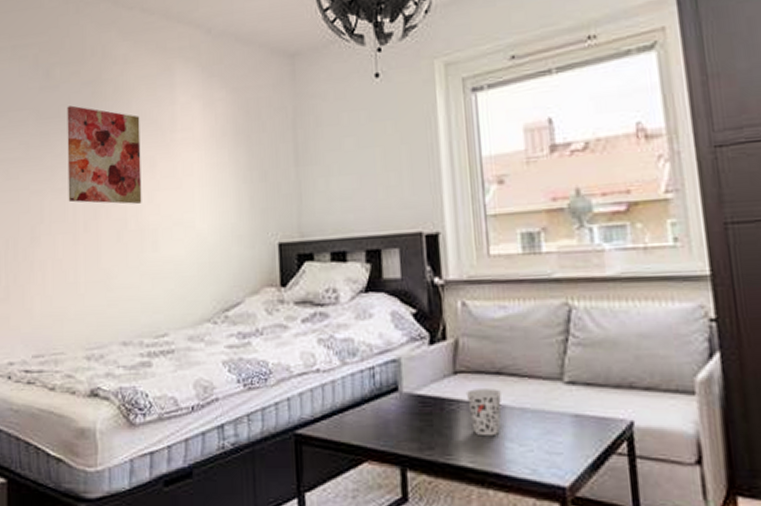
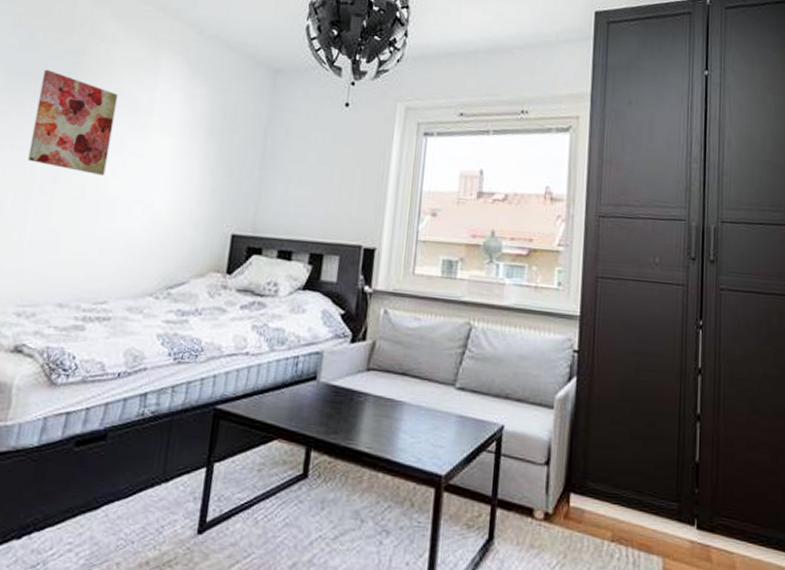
cup: present [465,388,502,437] -> none [374,385,405,427]

